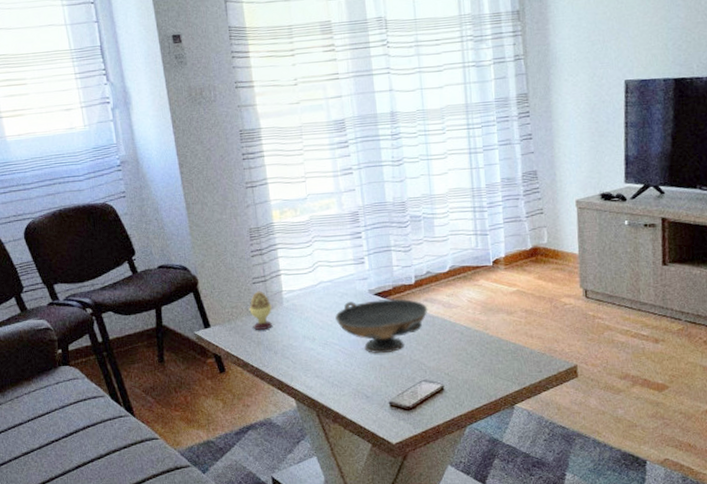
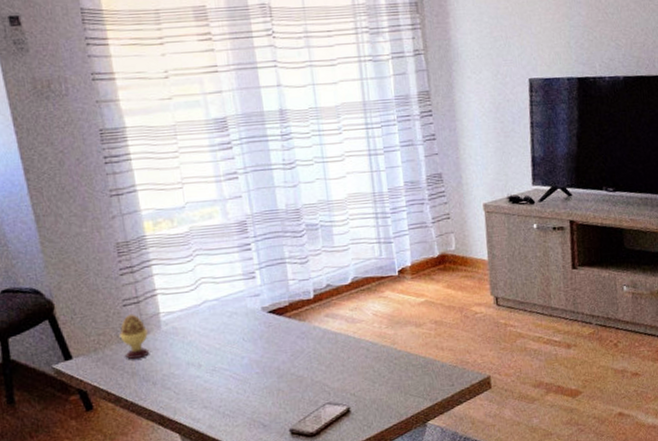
decorative bowl: present [335,299,428,354] -> none [224,315,330,378]

